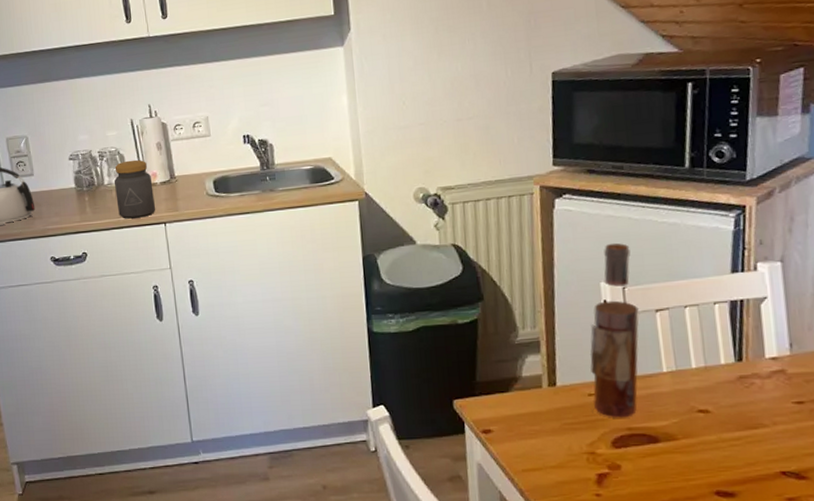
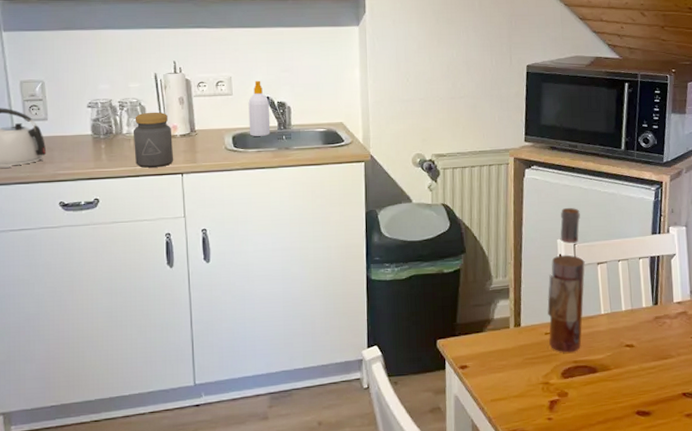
soap bottle: none [227,117,253,180] -> present [248,80,271,137]

